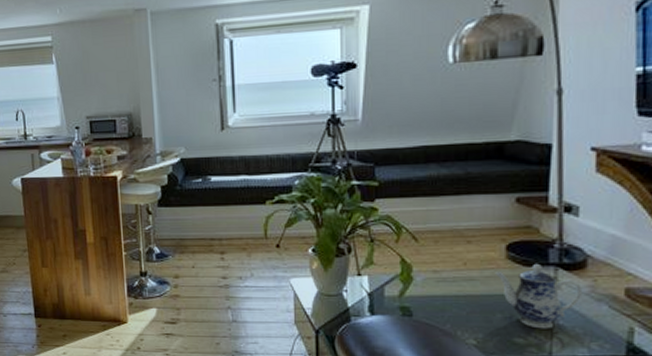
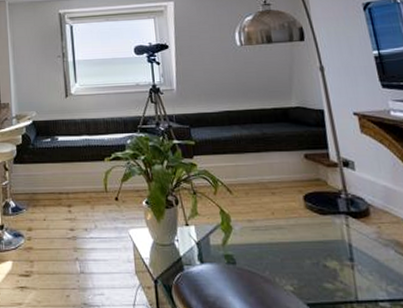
teapot: present [496,263,583,329] -> none [299,212,372,274]

